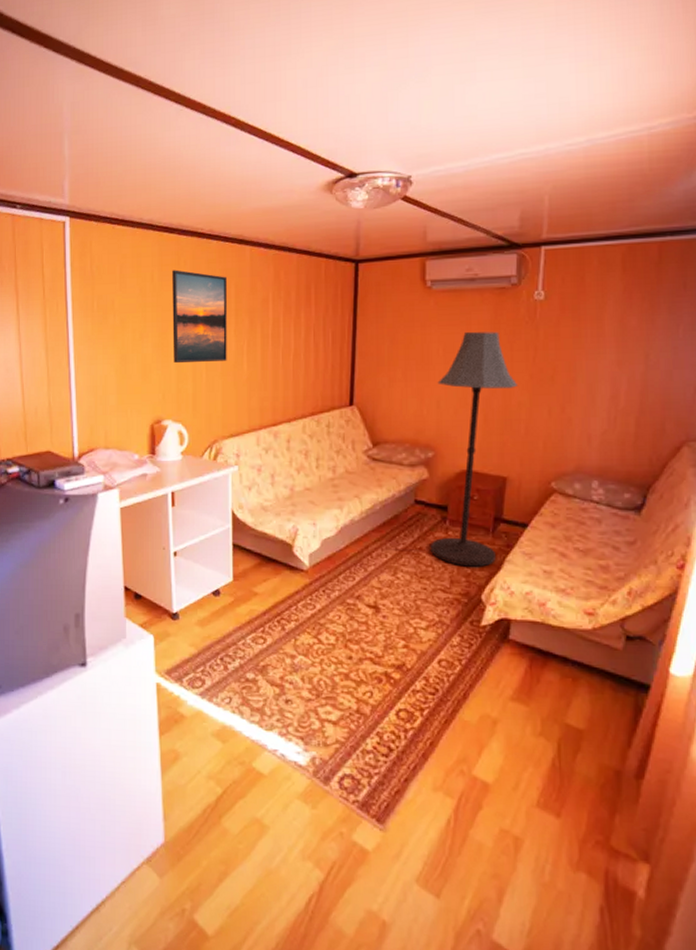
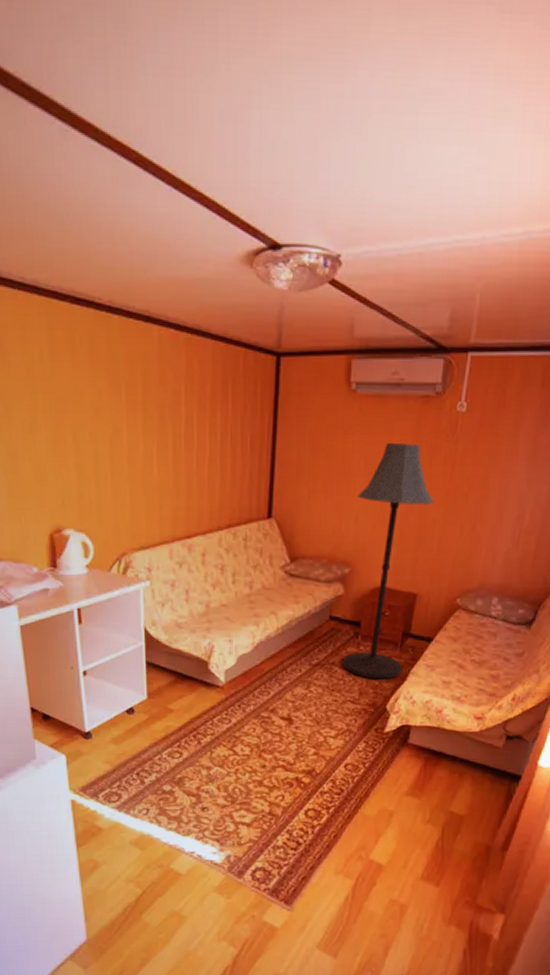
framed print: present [172,269,227,364] -> none [65,348,135,464]

